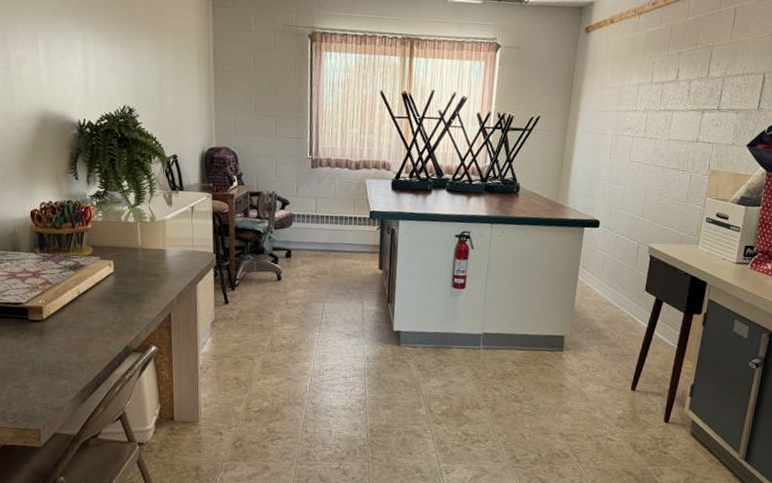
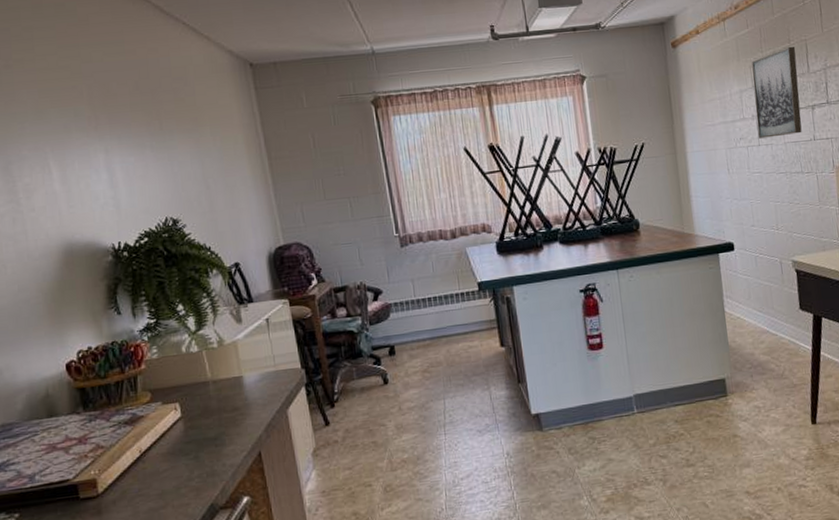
wall art: none [645,50,701,133] -> present [752,46,802,139]

